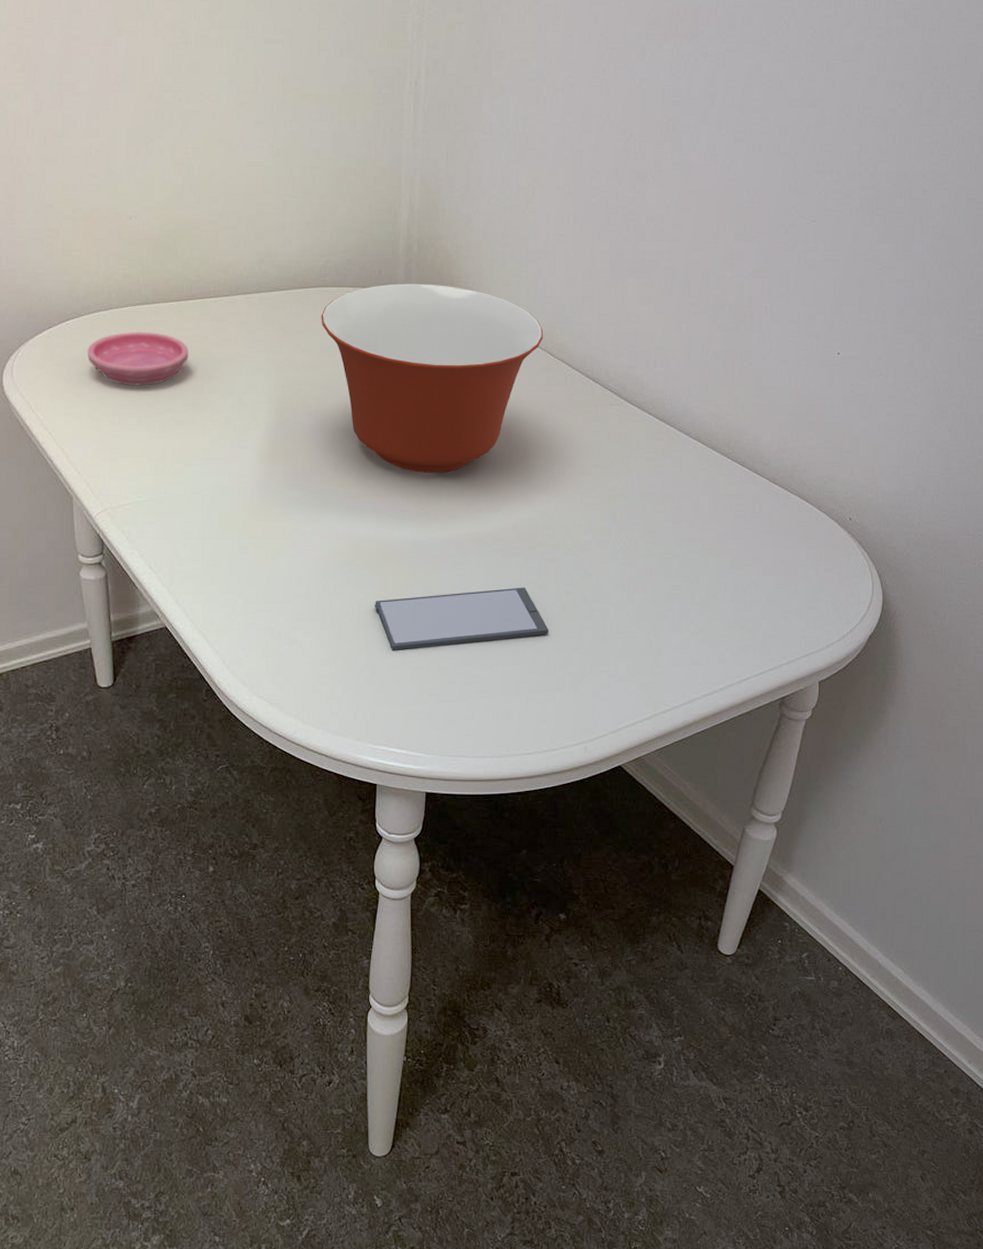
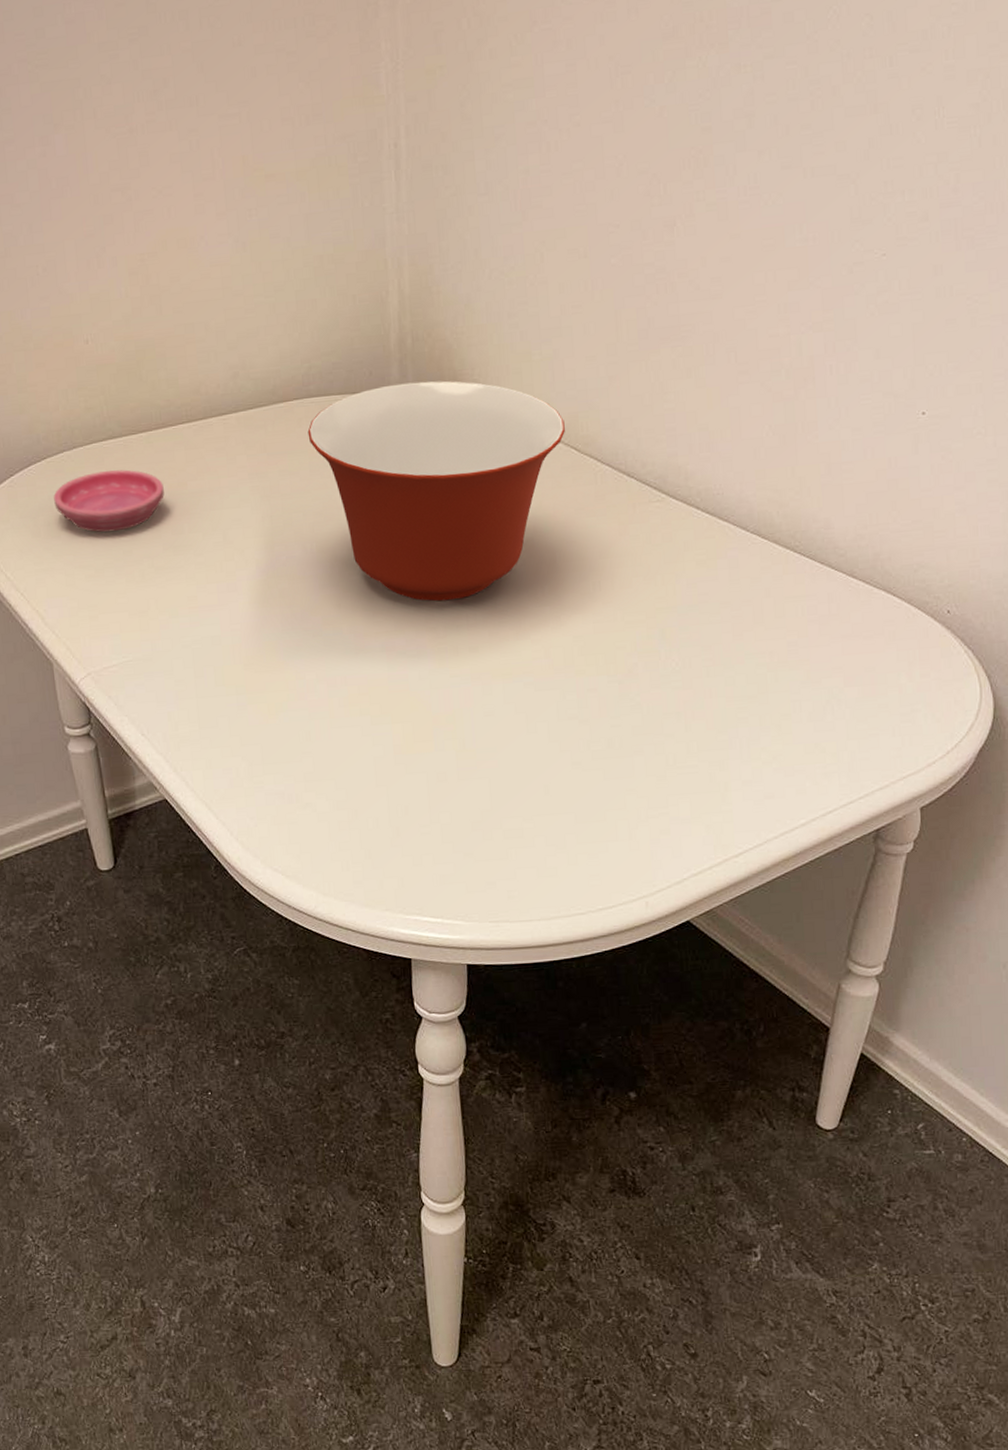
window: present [374,587,549,650] -> none [393,723,595,807]

